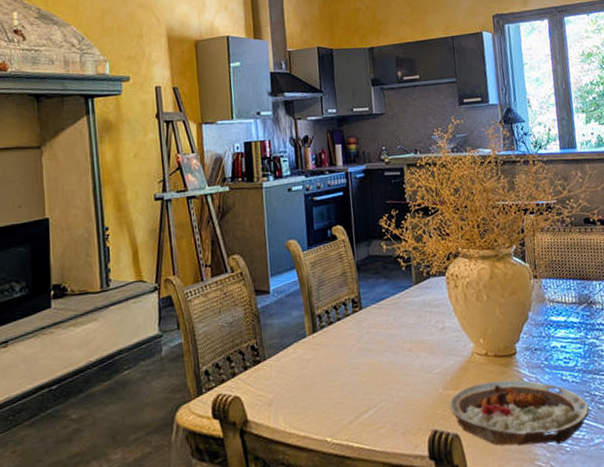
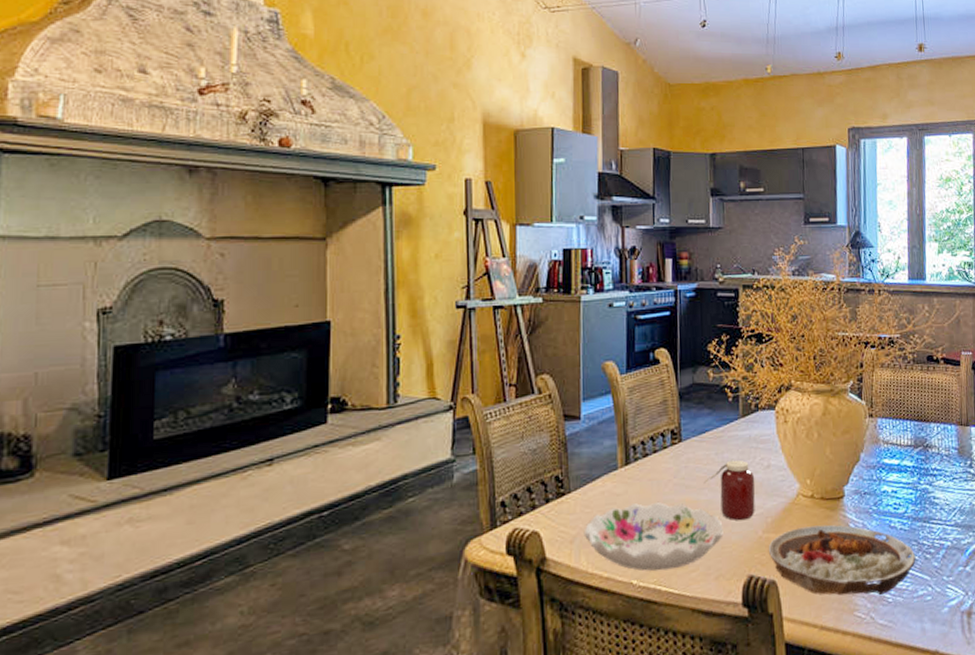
decorative bowl: none [279,365,407,429] -> present [583,501,723,572]
jar: none [384,322,434,380] -> present [703,458,755,521]

